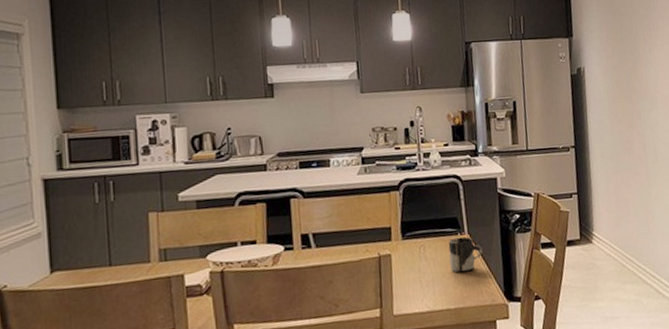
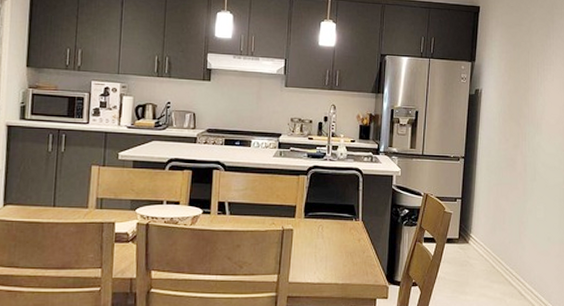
cup: present [448,236,483,273] -> none [343,222,372,253]

